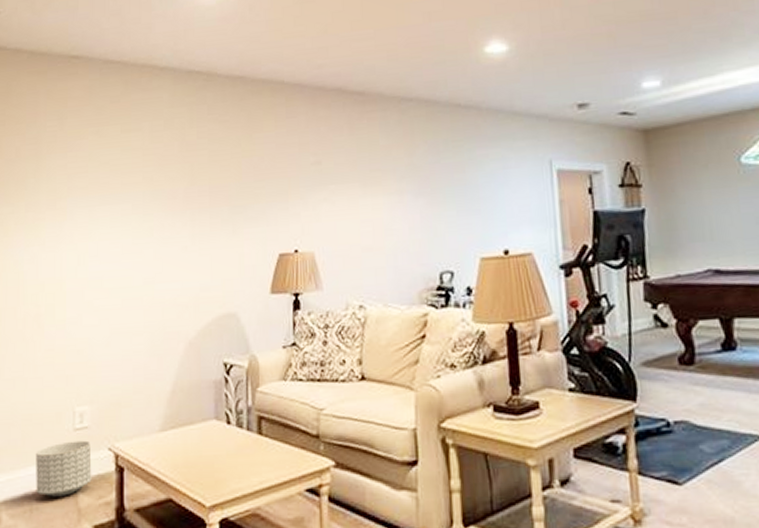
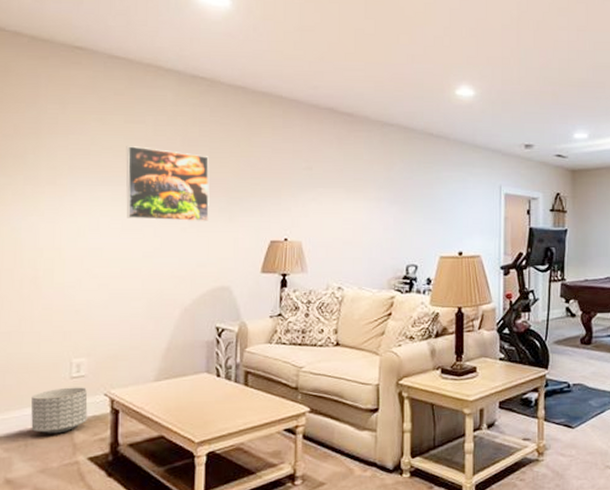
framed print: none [123,157,211,241] -> present [126,145,210,222]

